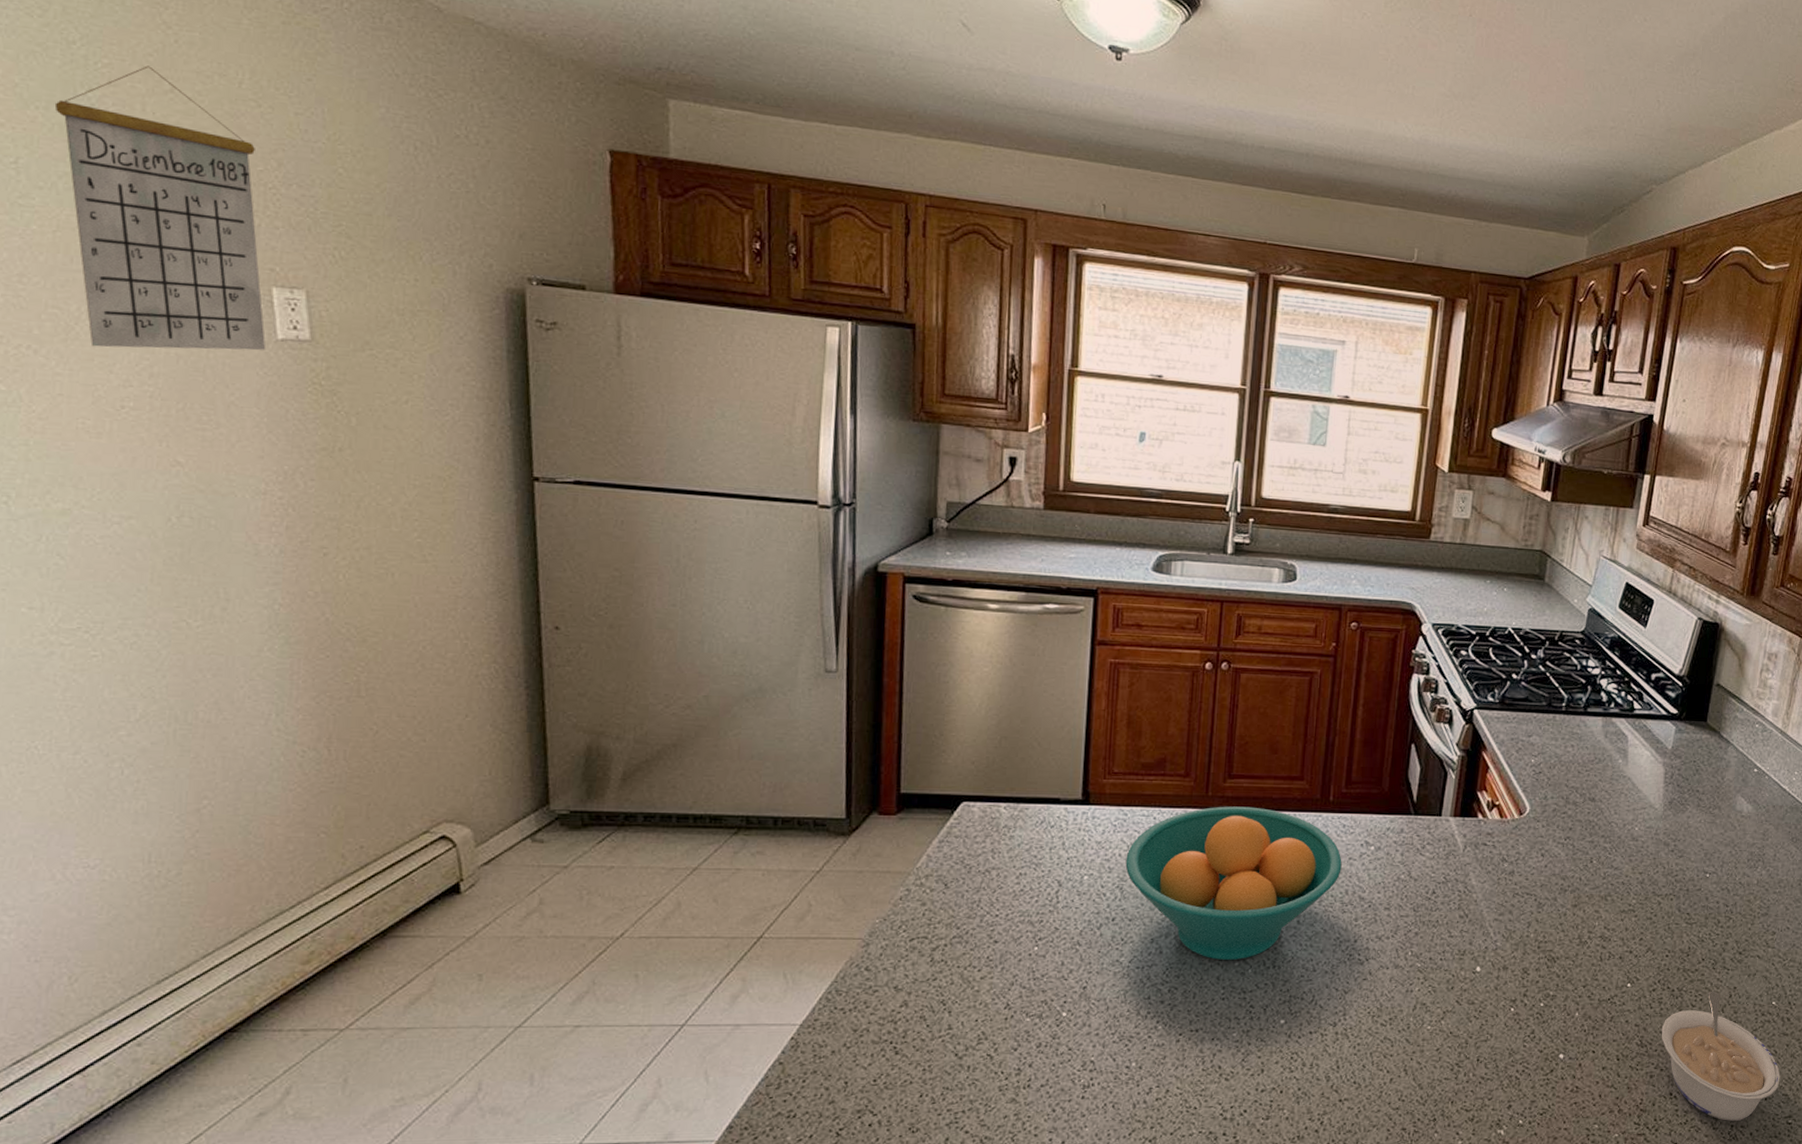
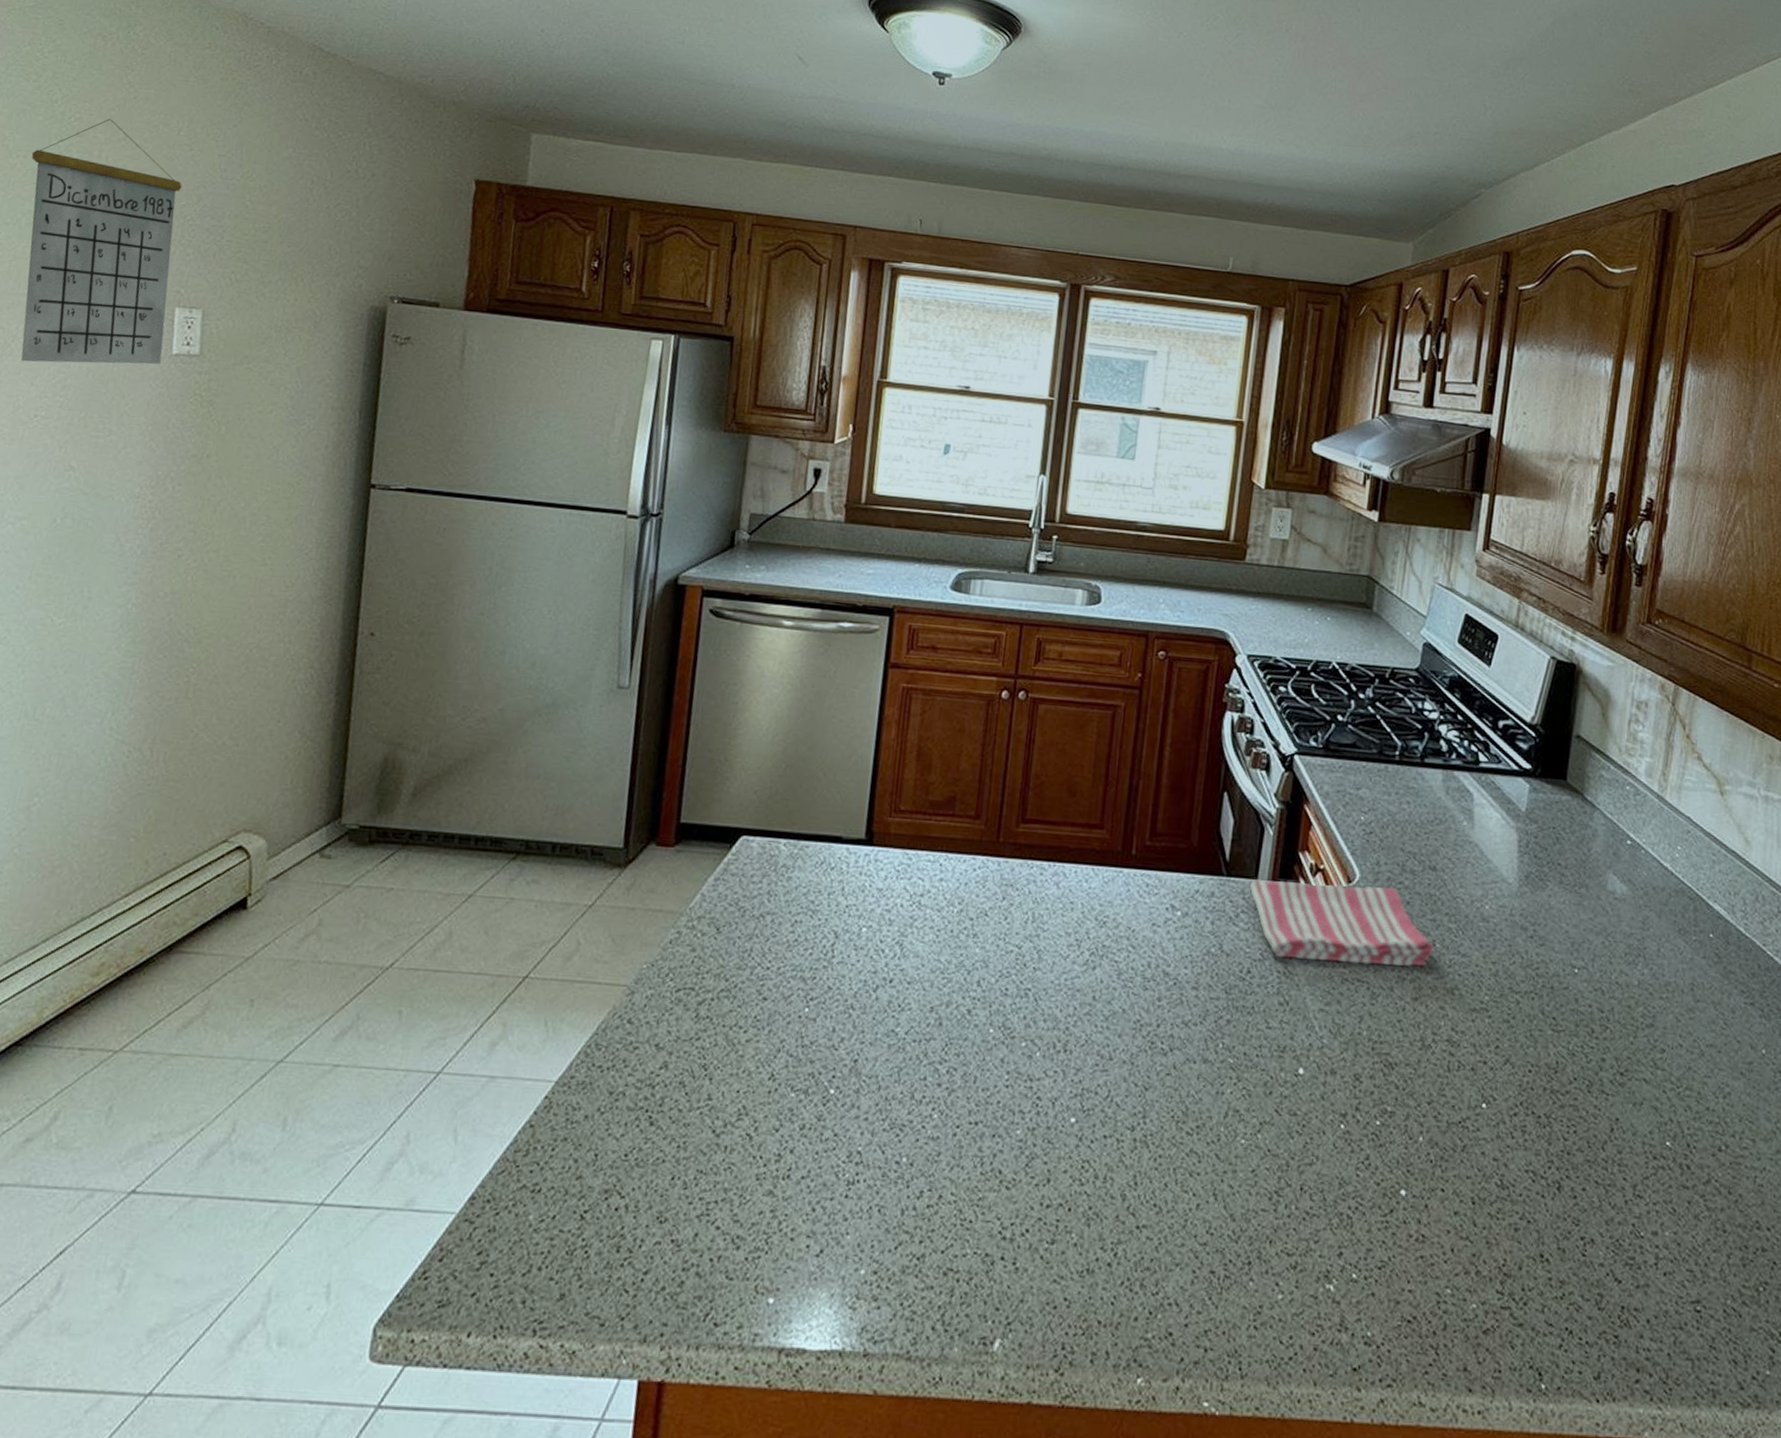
fruit bowl: present [1125,806,1342,961] -> none [907,855,1145,1040]
dish towel: none [1434,815,1592,881] -> present [1249,878,1435,967]
legume: present [1661,992,1780,1121] -> none [1526,1122,1682,1301]

